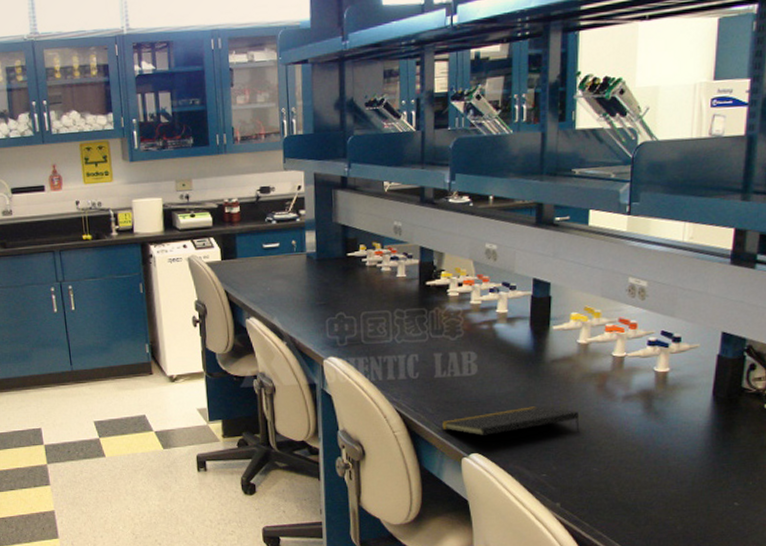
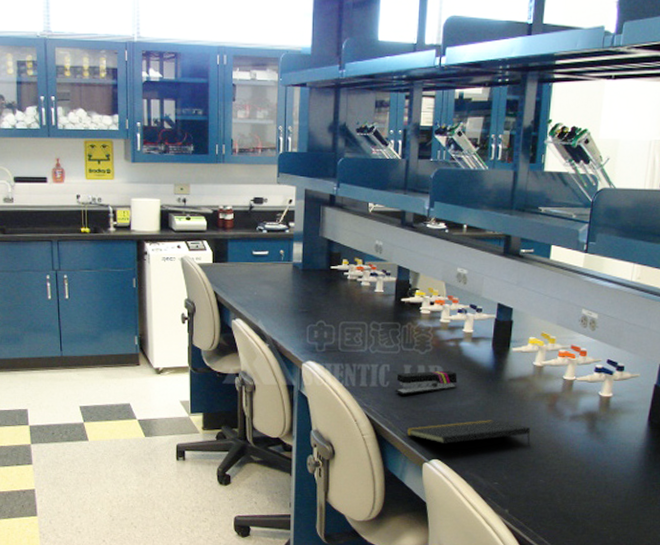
stapler: none [425,356,494,387] -> present [395,370,457,396]

